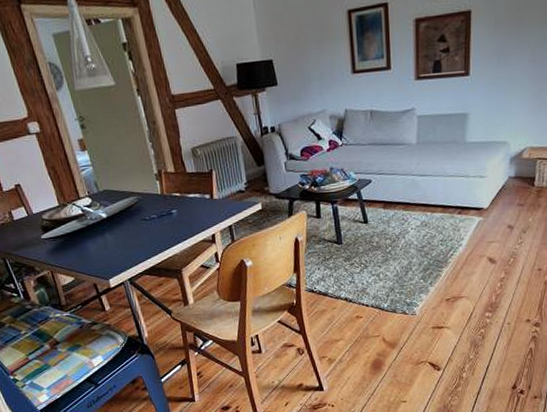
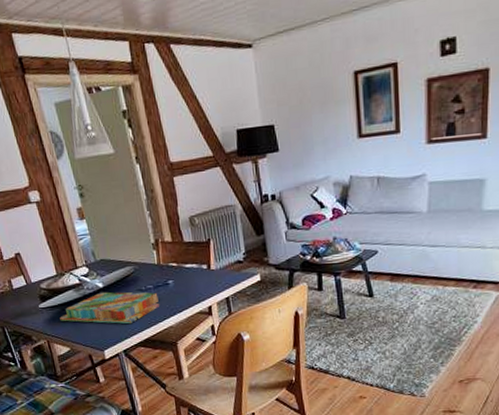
board game: none [63,221,165,253] -> present [60,292,160,324]

